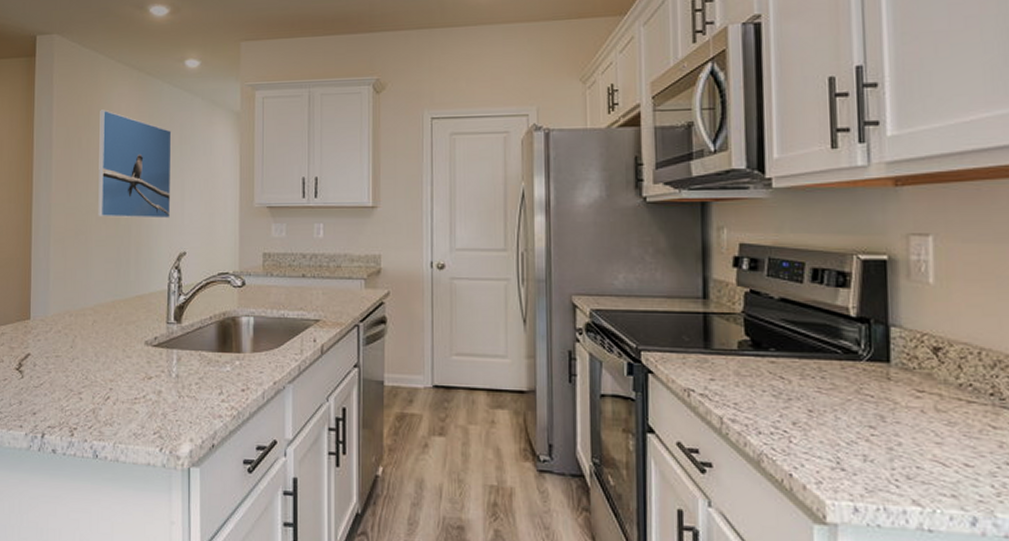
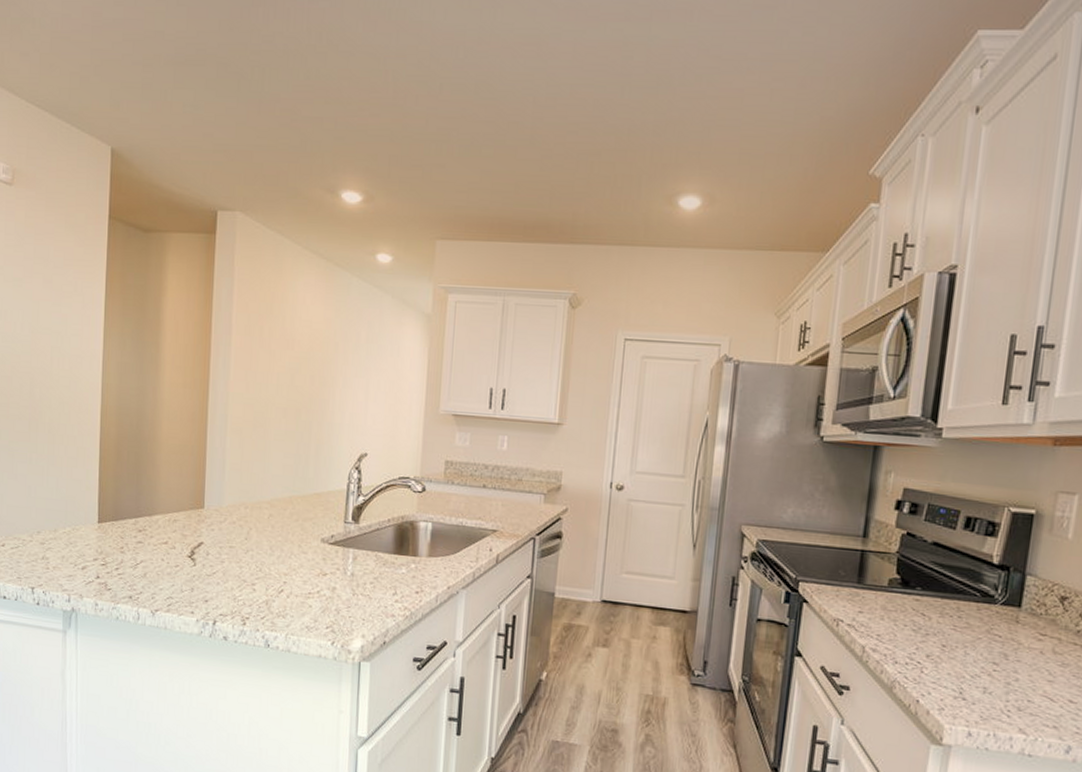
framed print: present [98,109,172,219] -> none [278,298,359,418]

